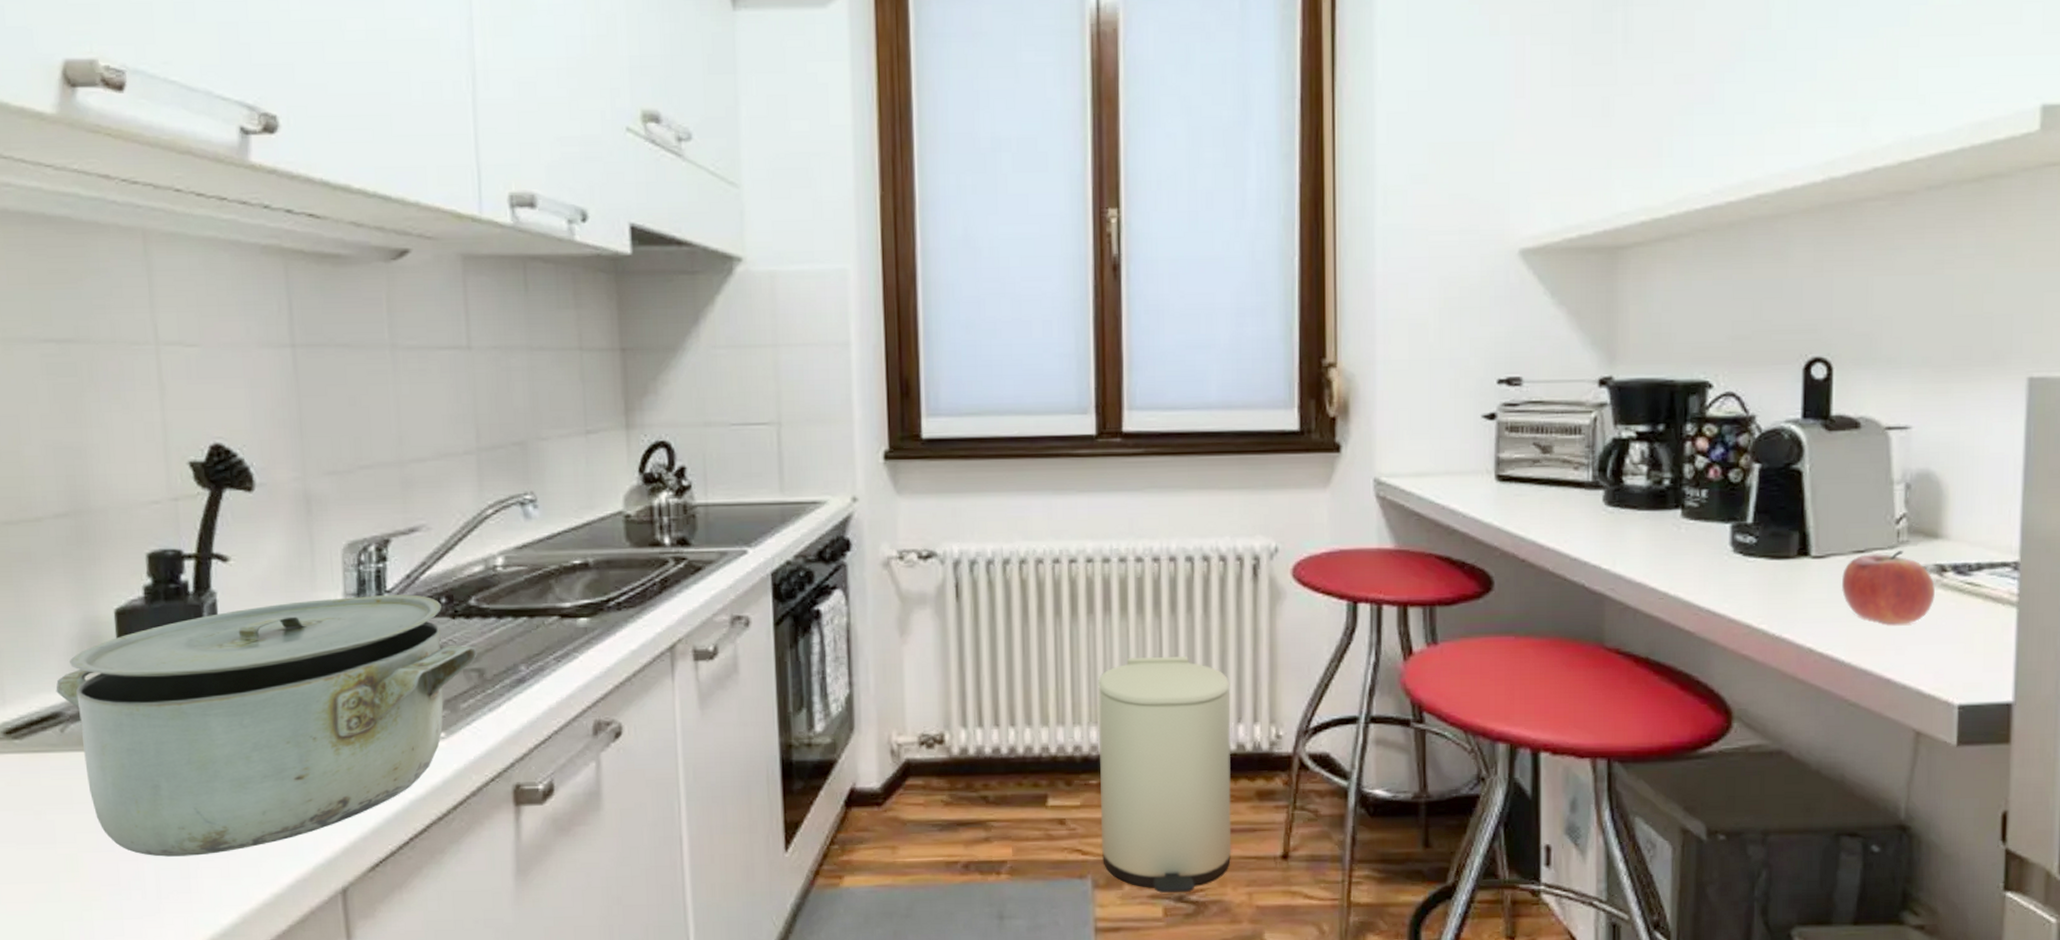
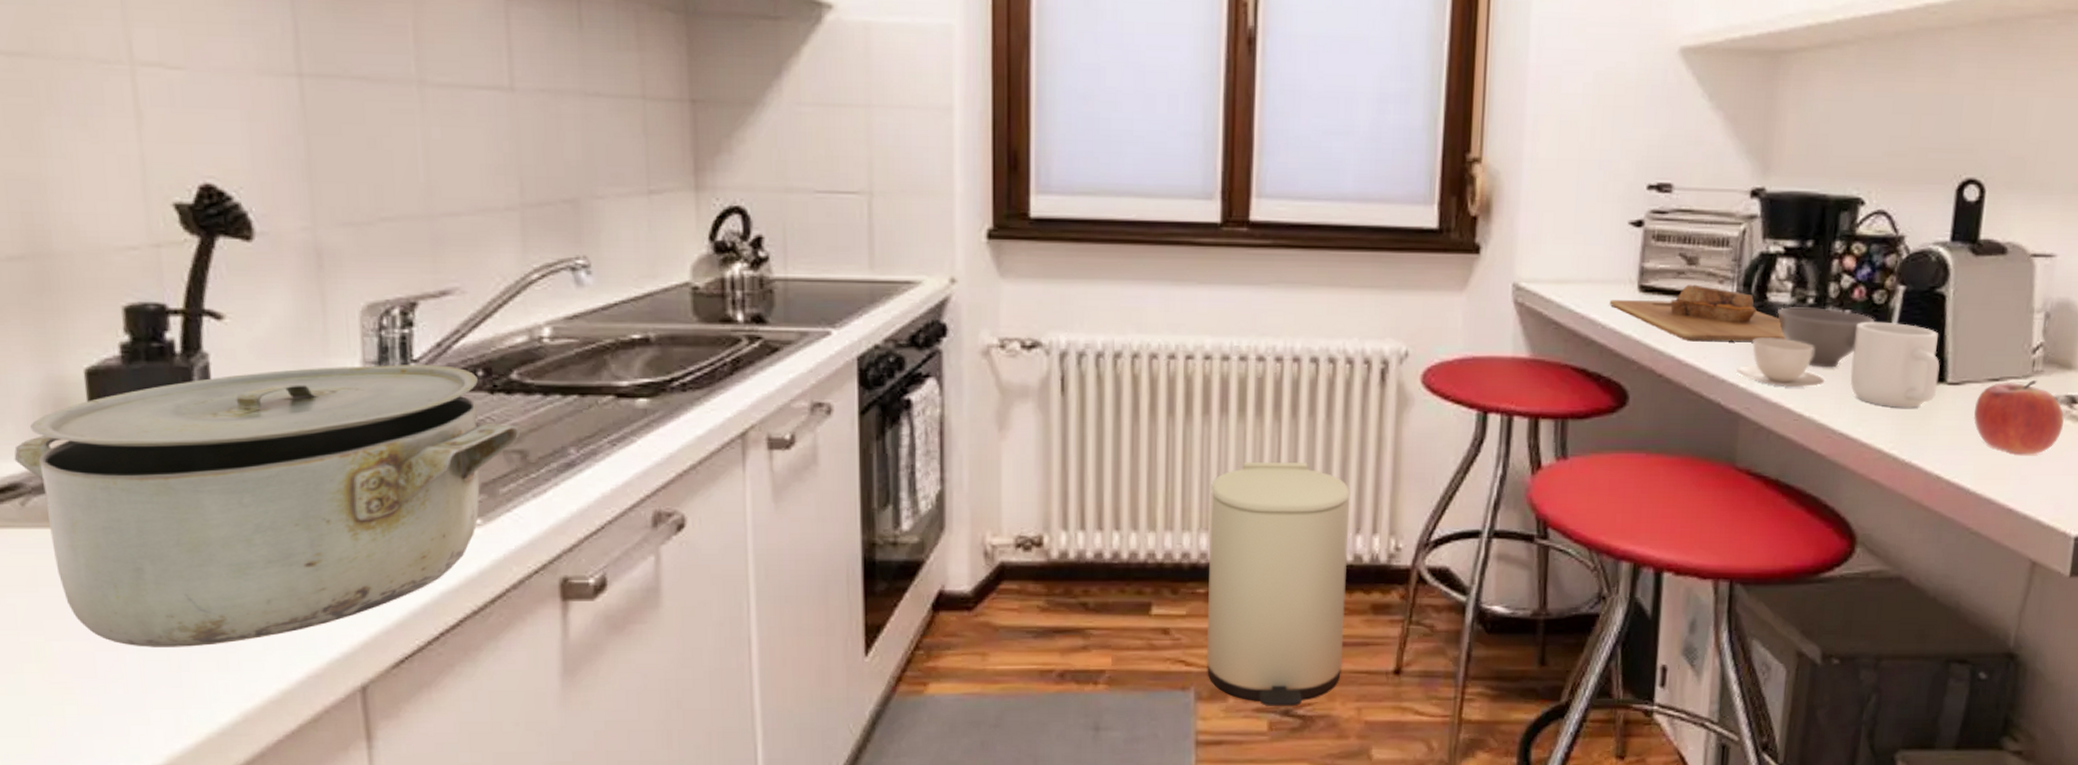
cutting board: none [1468,472,1646,525] -> present [1609,284,1787,341]
teacup: none [1598,519,1686,566] -> present [1736,337,1824,387]
bowl: none [1633,488,1733,547] -> present [1776,307,1876,368]
mug: none [1712,499,1802,583] -> present [1850,321,1940,408]

